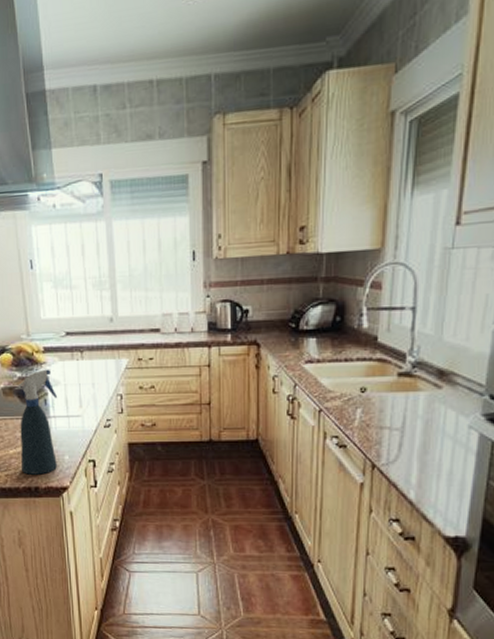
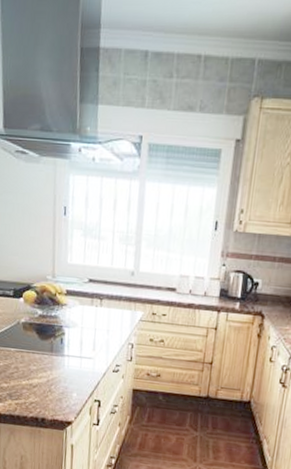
spray bottle: present [14,369,58,475] -> none [31,310,74,408]

